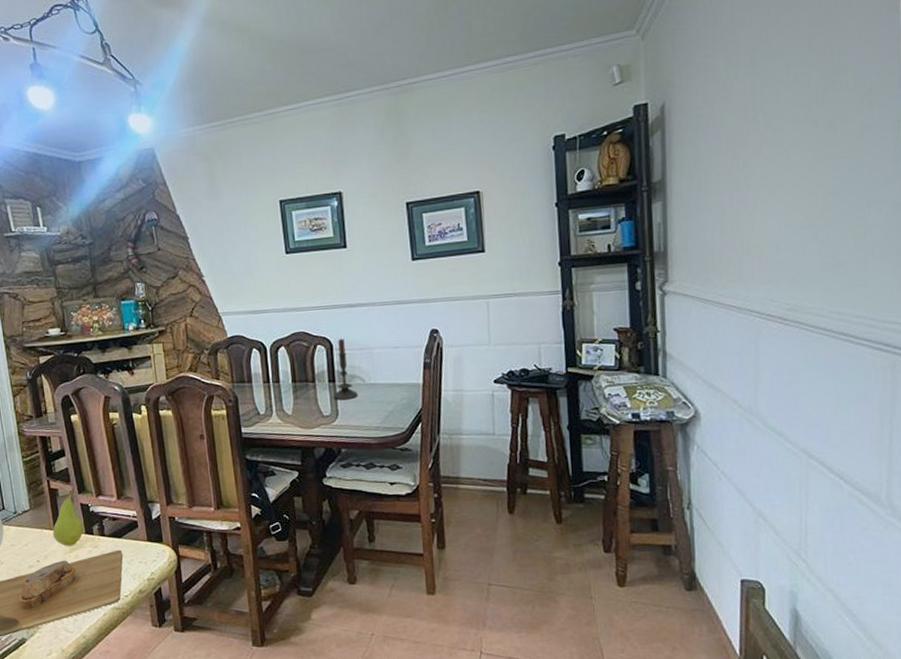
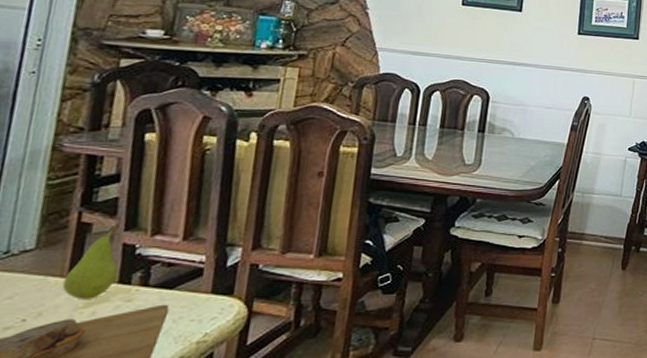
candle: present [333,337,358,401] -> none [479,91,505,151]

